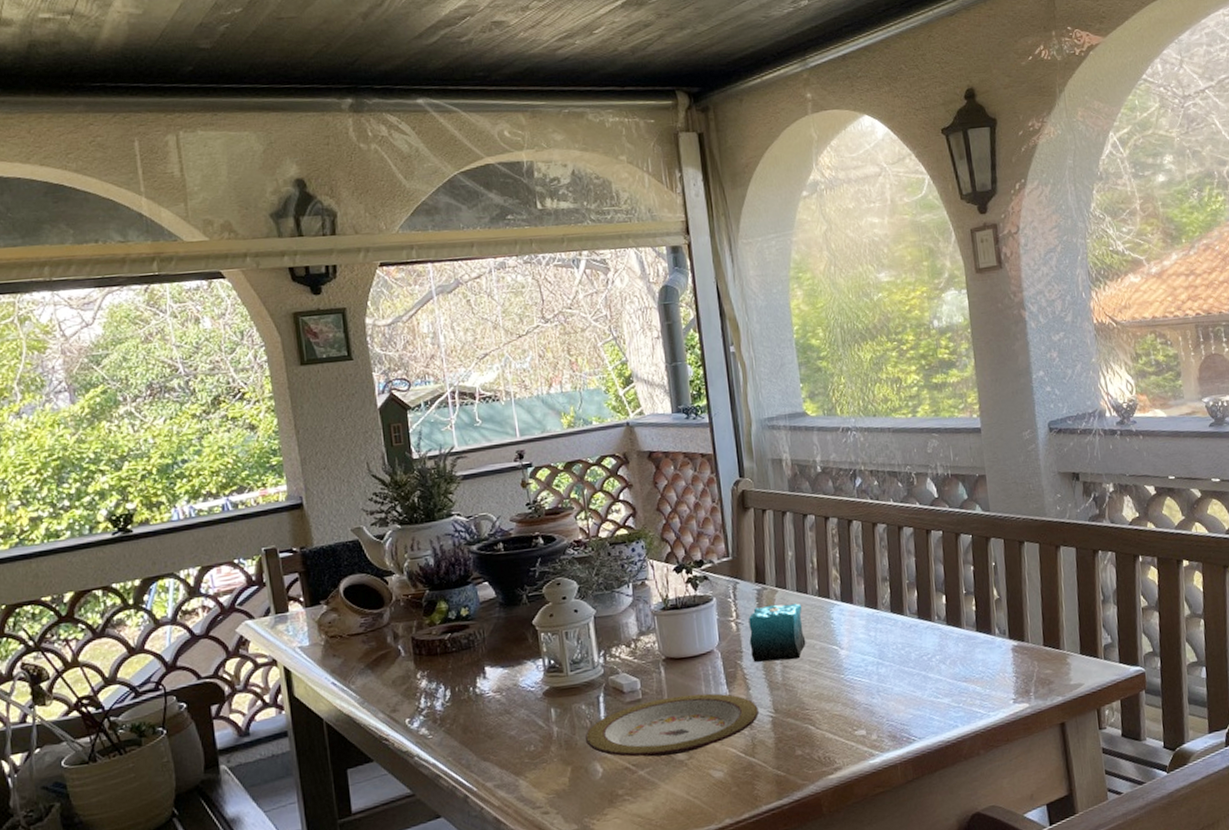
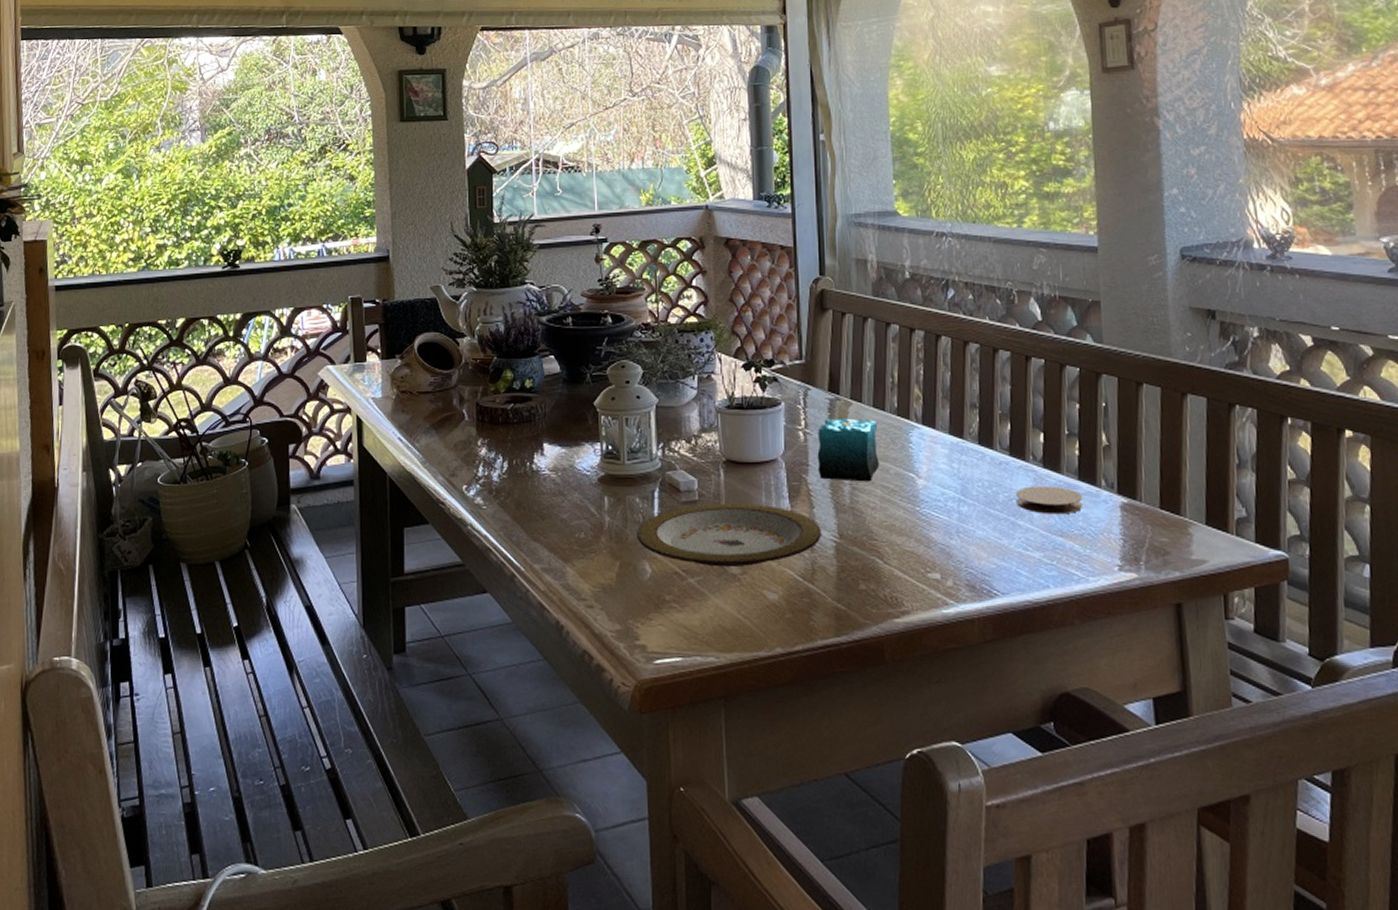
coaster: none [925,639,982,665] -> present [1015,486,1084,515]

